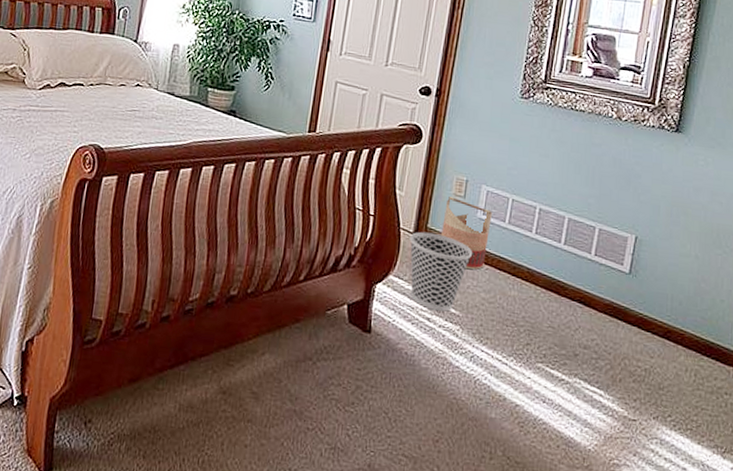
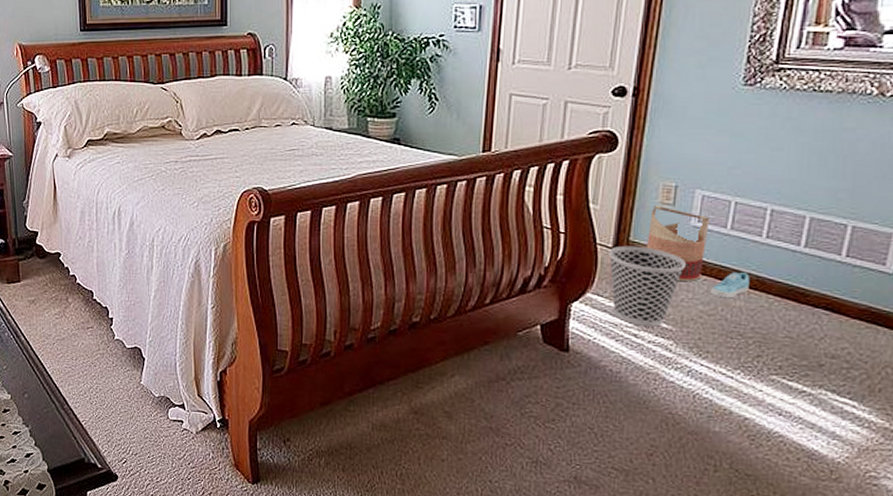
sneaker: none [491,263,522,288] -> present [710,271,750,299]

